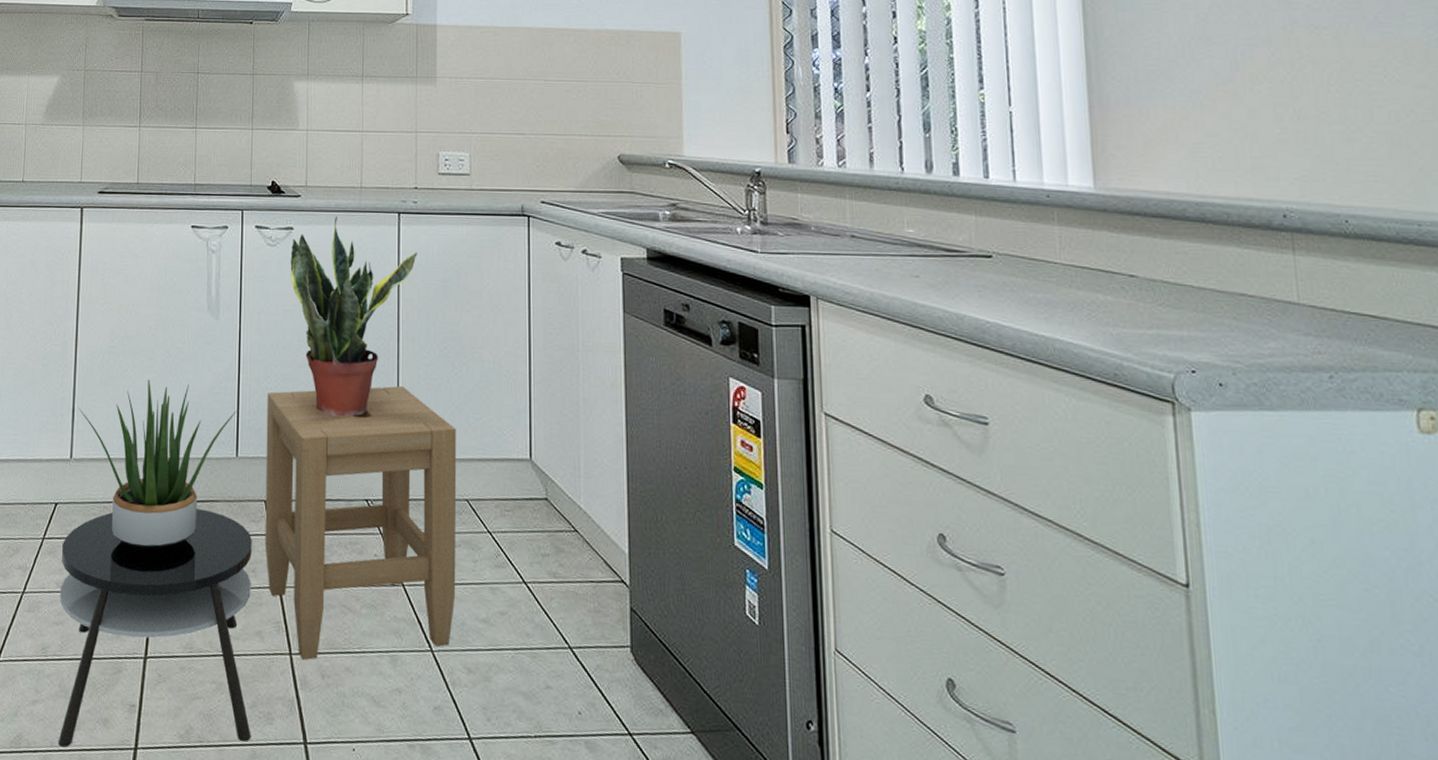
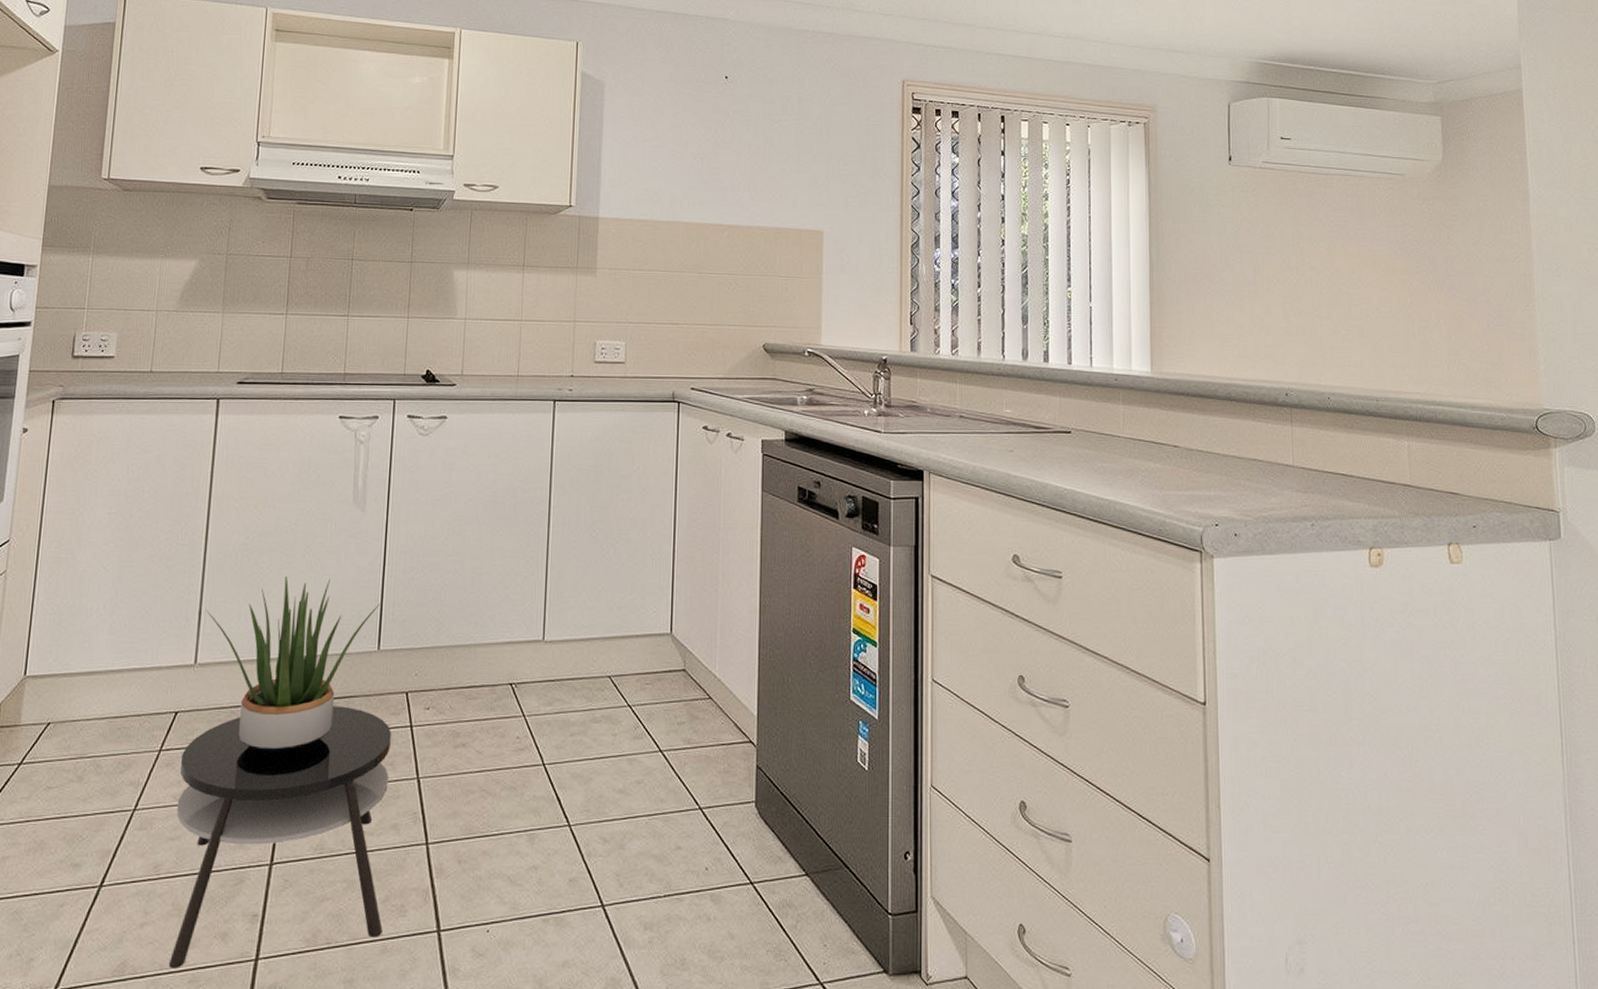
stool: present [265,385,457,661] -> none [404,569,602,849]
potted plant: present [290,215,417,417] -> none [442,404,571,604]

